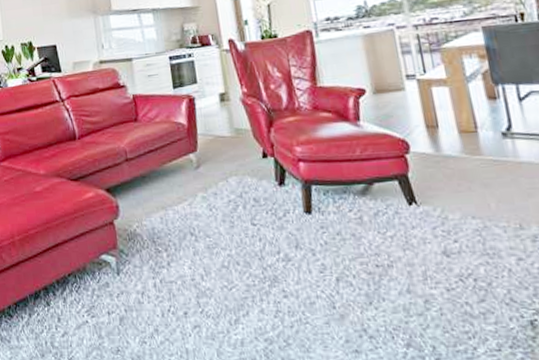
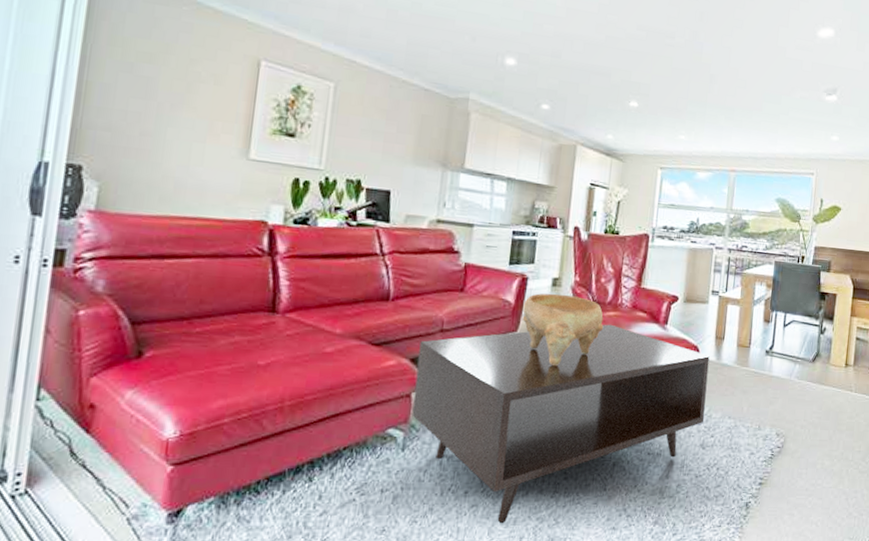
coffee table: none [110,130,440,345] -> present [412,324,710,524]
decorative bowl: none [196,107,286,181] -> present [522,293,604,367]

